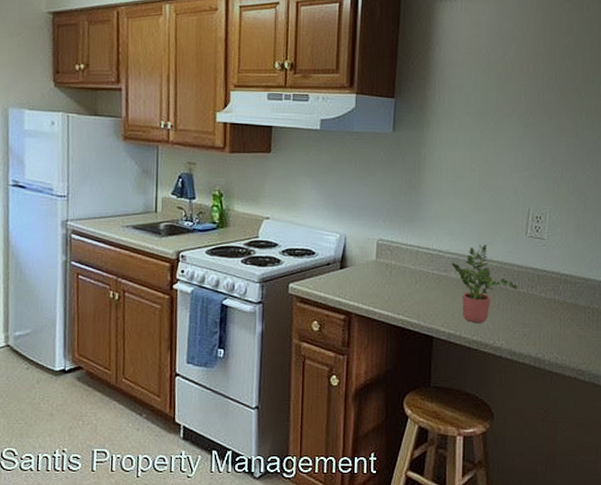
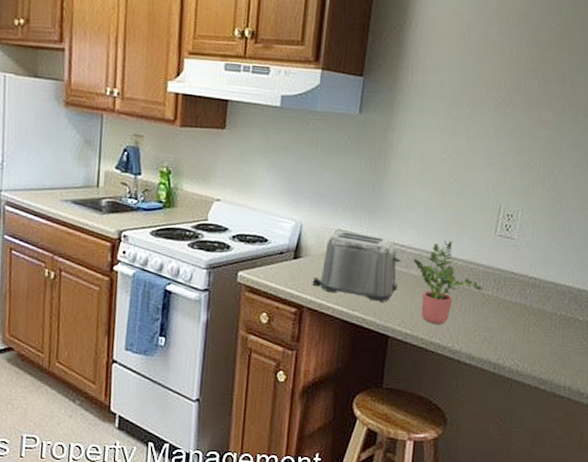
toaster: none [358,241,441,305] -> present [312,231,402,302]

